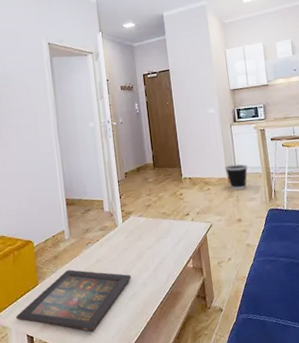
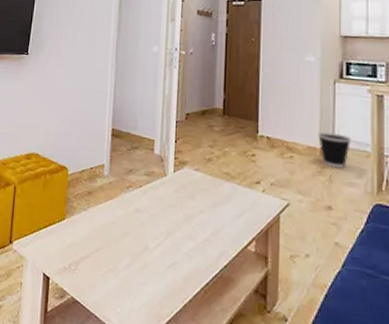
icon panel: present [15,269,132,332] -> none [35,212,174,294]

